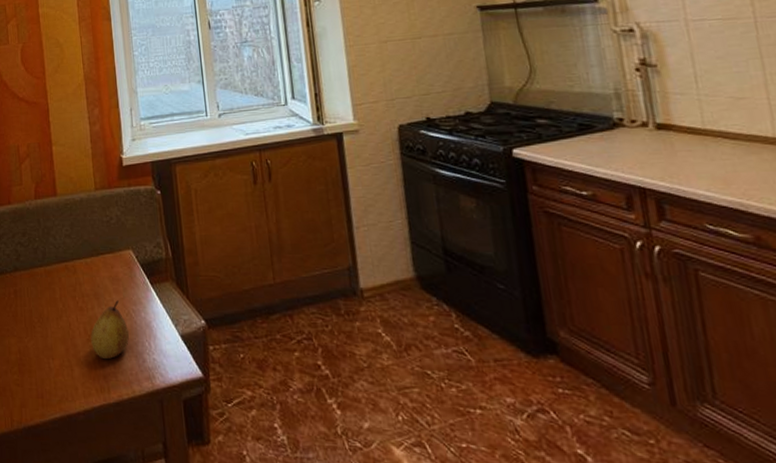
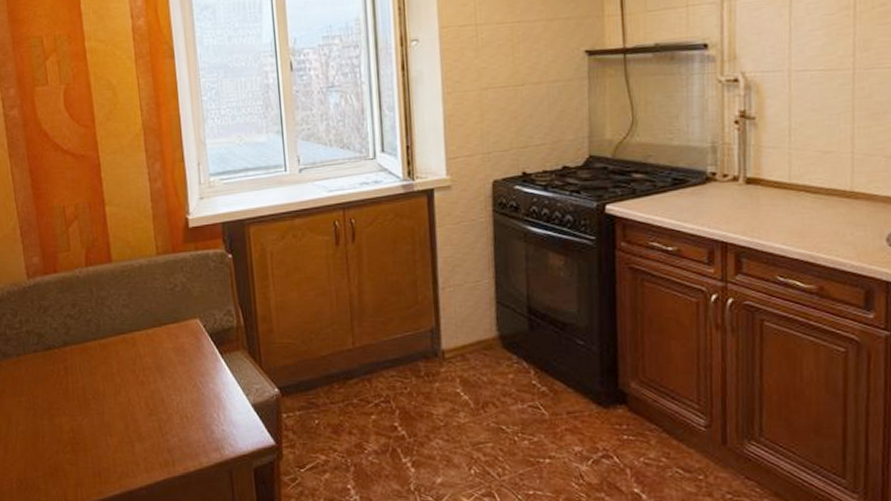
fruit: present [91,300,130,360] -> none [153,372,197,434]

